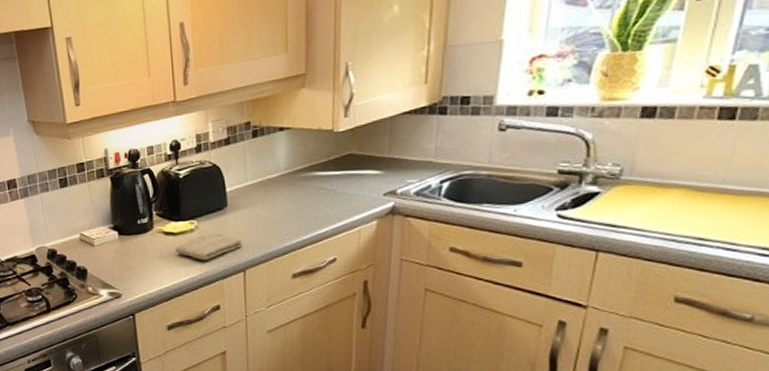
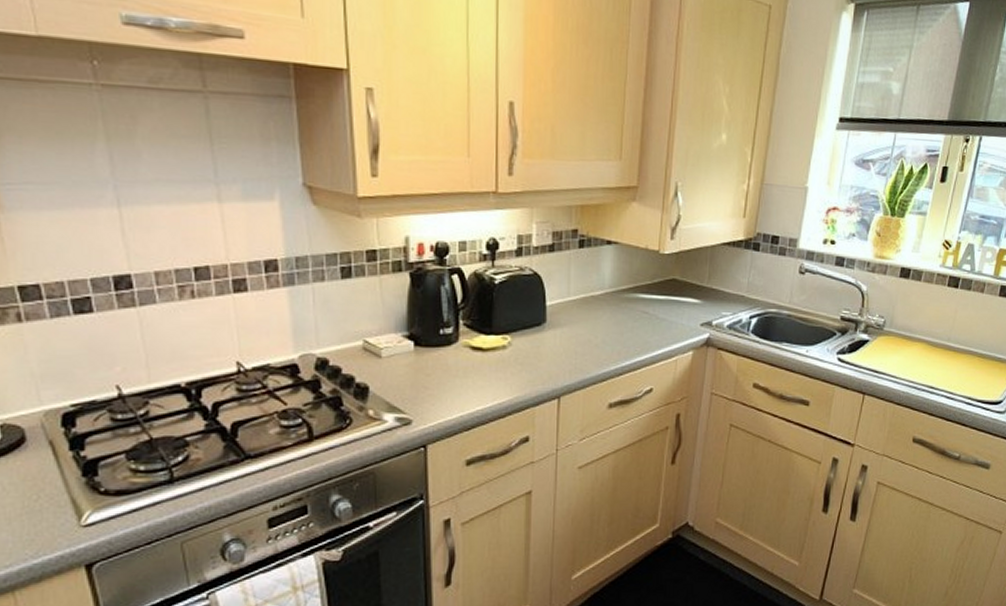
washcloth: present [175,233,243,261] -> none [482,352,560,384]

